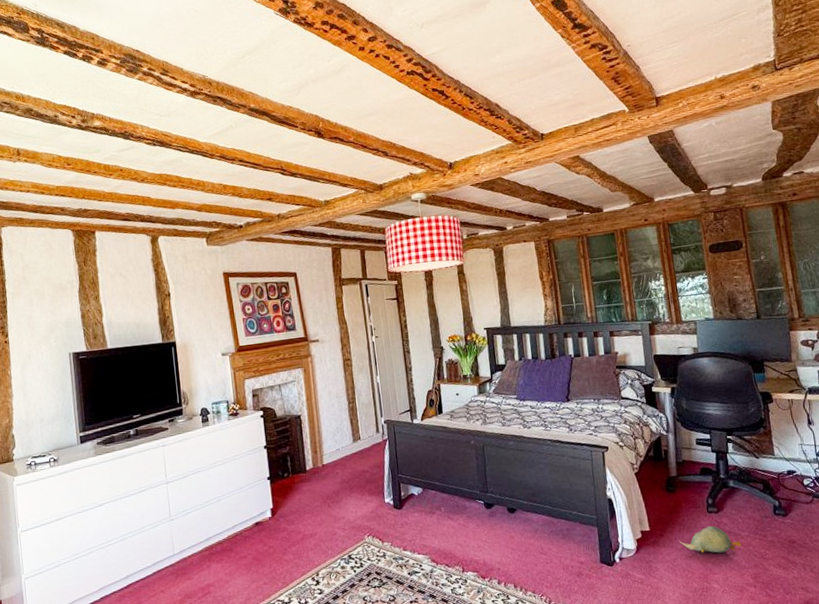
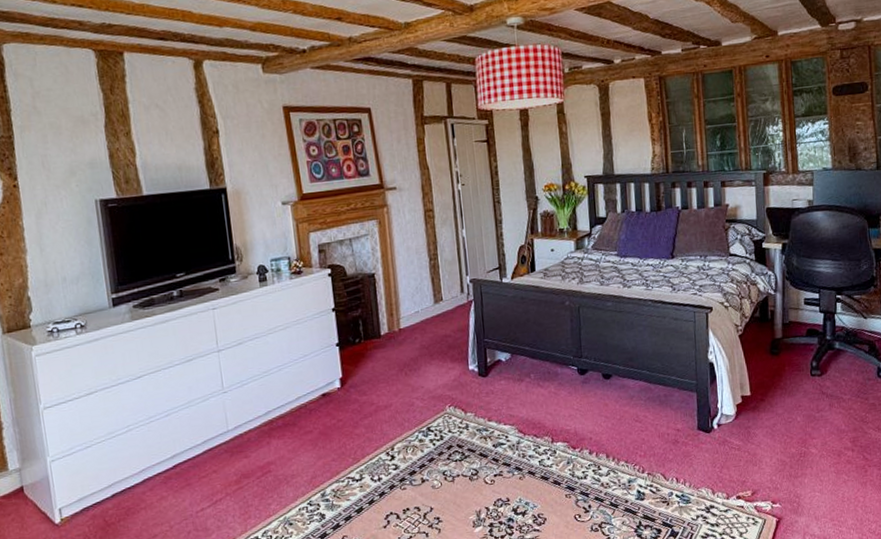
plush toy: present [679,526,743,553] -> none [780,389,844,418]

